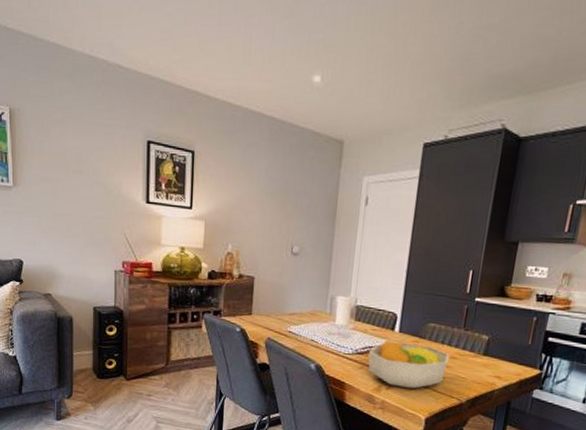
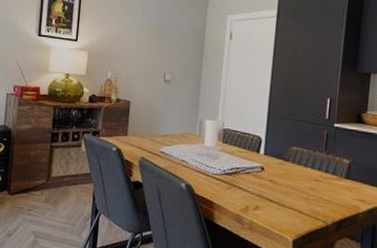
fruit bowl: present [368,340,450,389] -> none [236,161,313,210]

